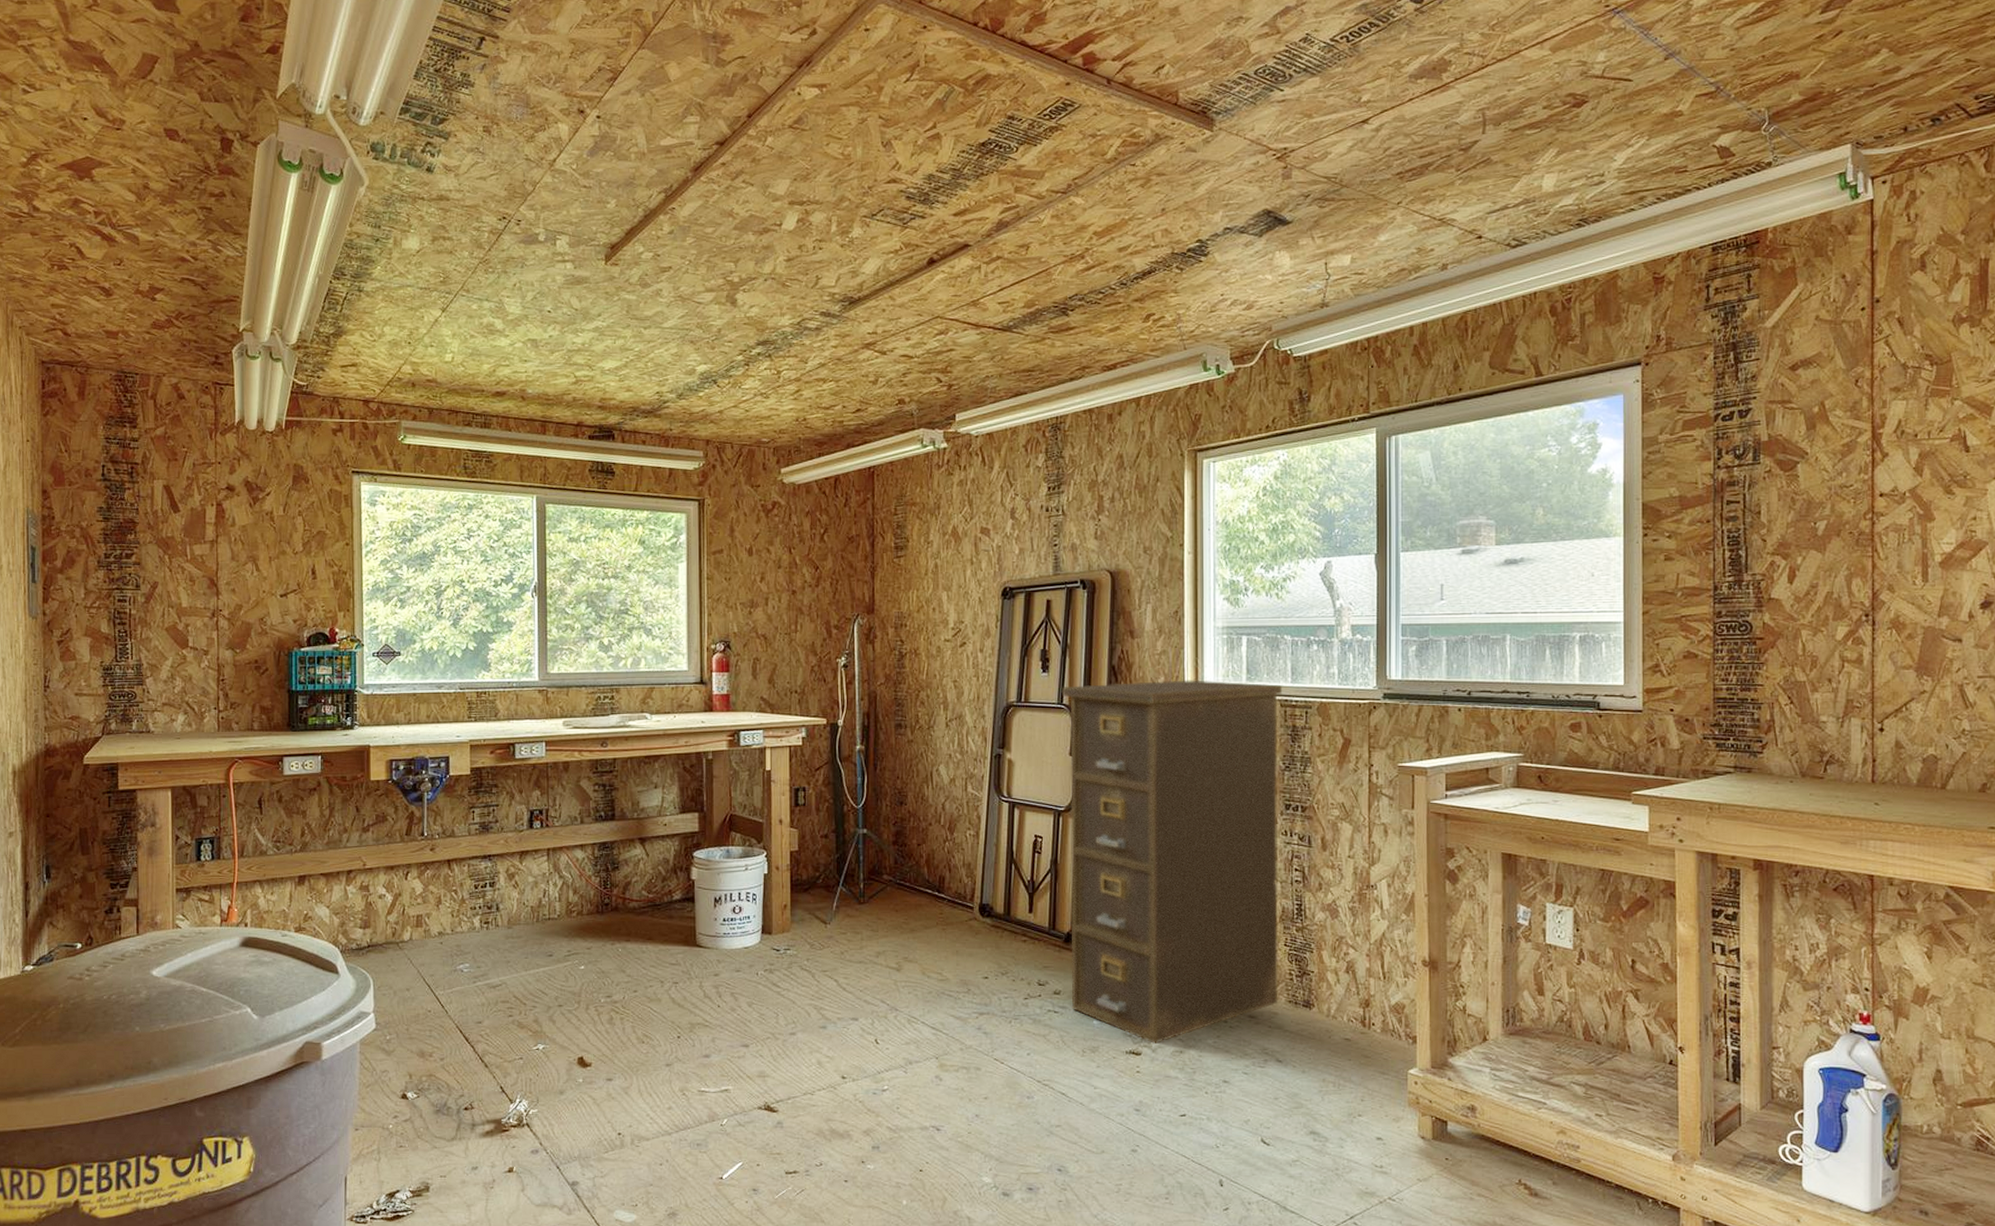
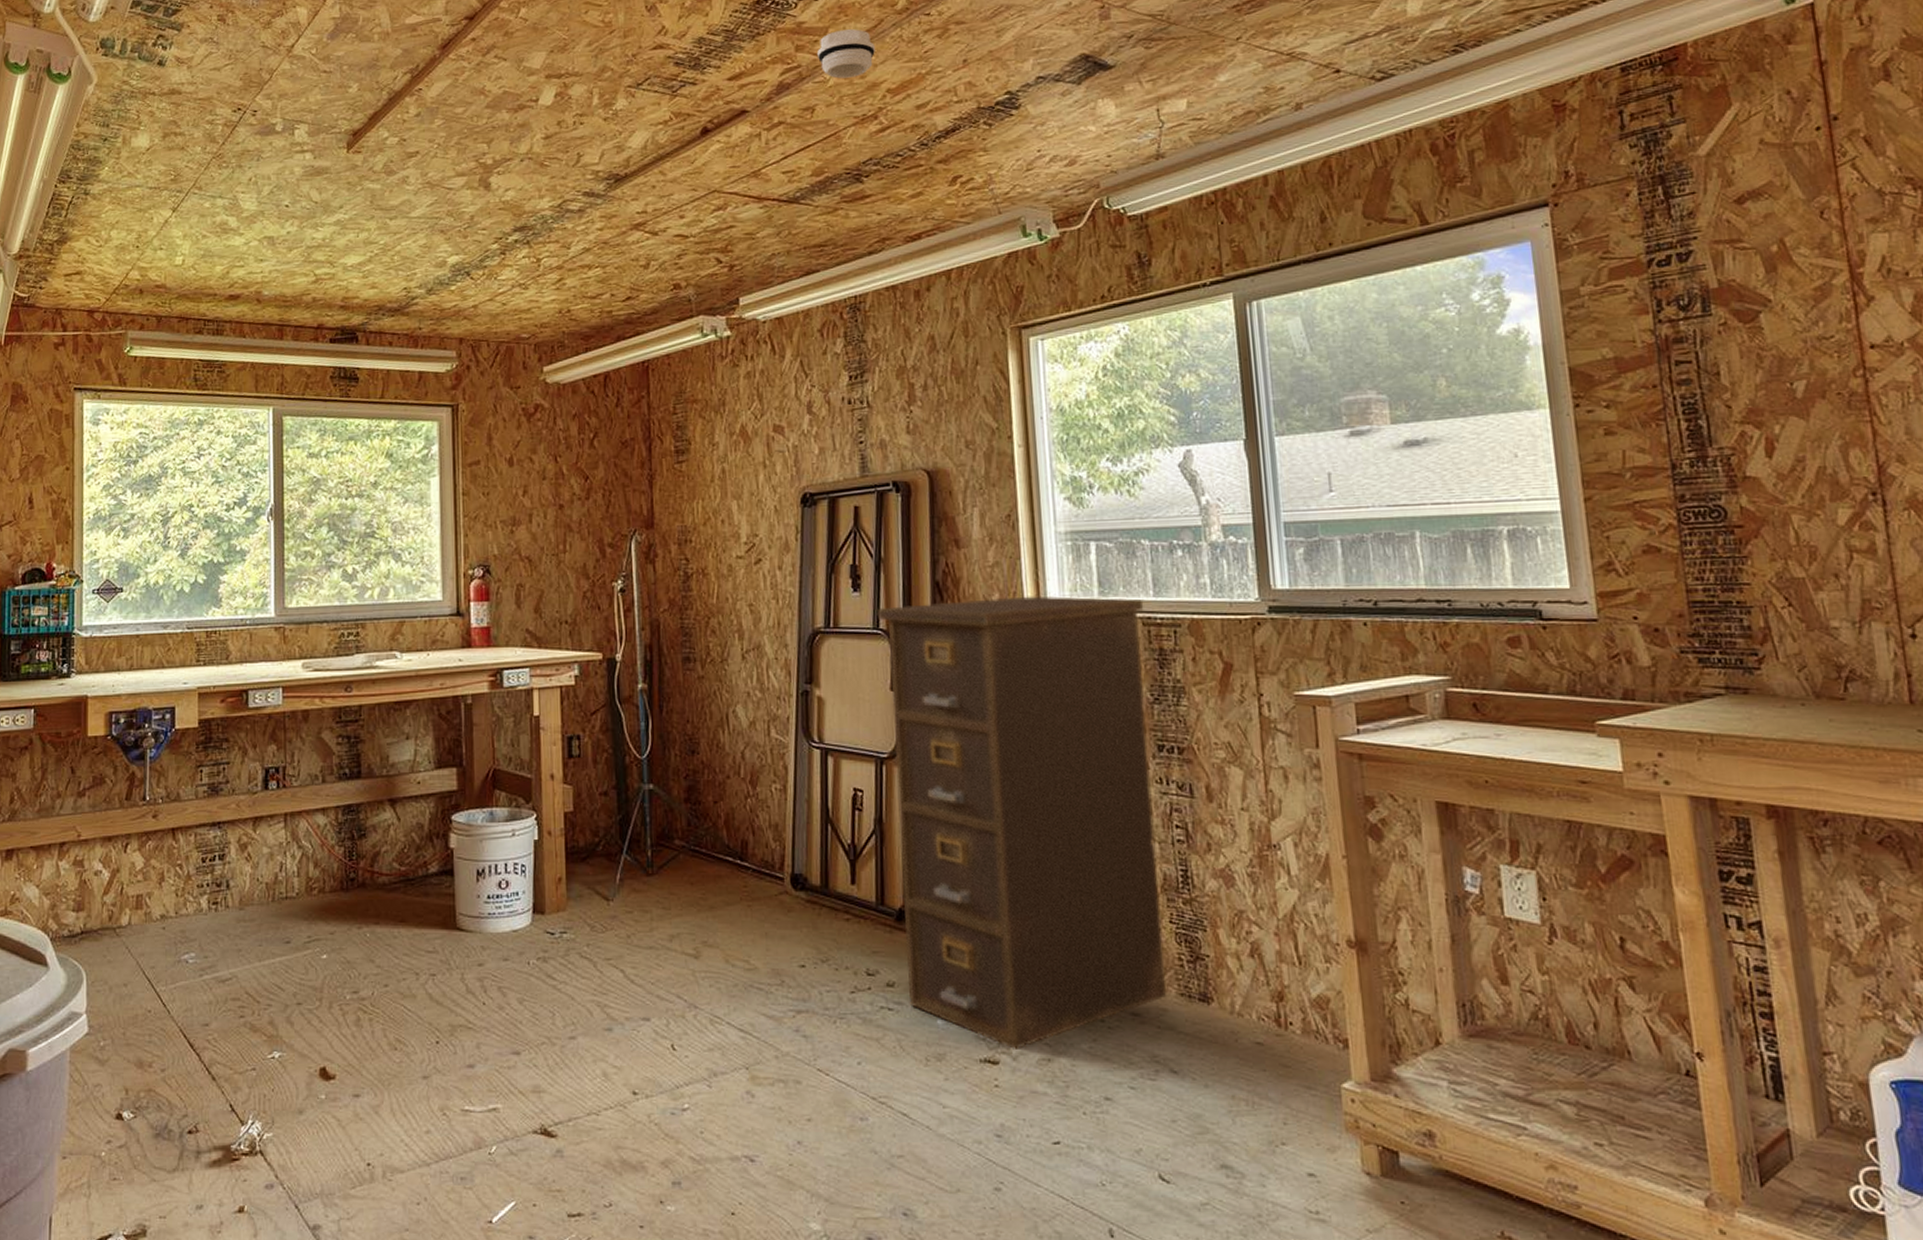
smoke detector: none [1034,175,1085,220] -> present [817,29,875,79]

